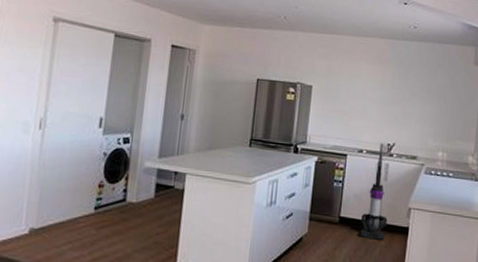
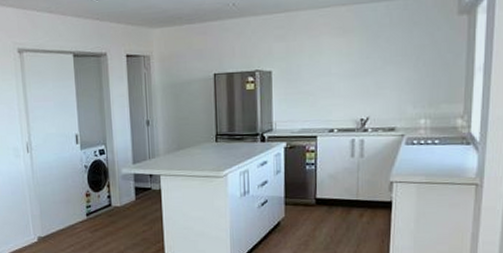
vacuum cleaner: present [359,143,388,240] -> none [338,119,368,217]

